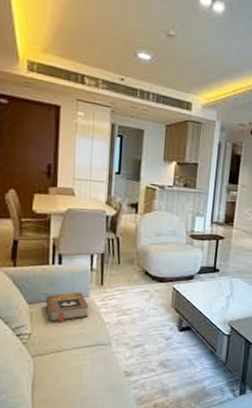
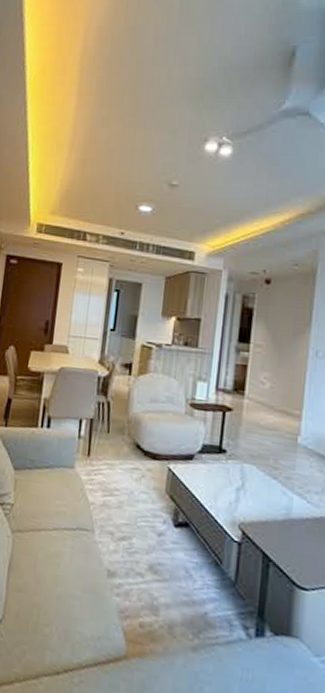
book: present [45,292,89,322] -> none [30,461,74,495]

